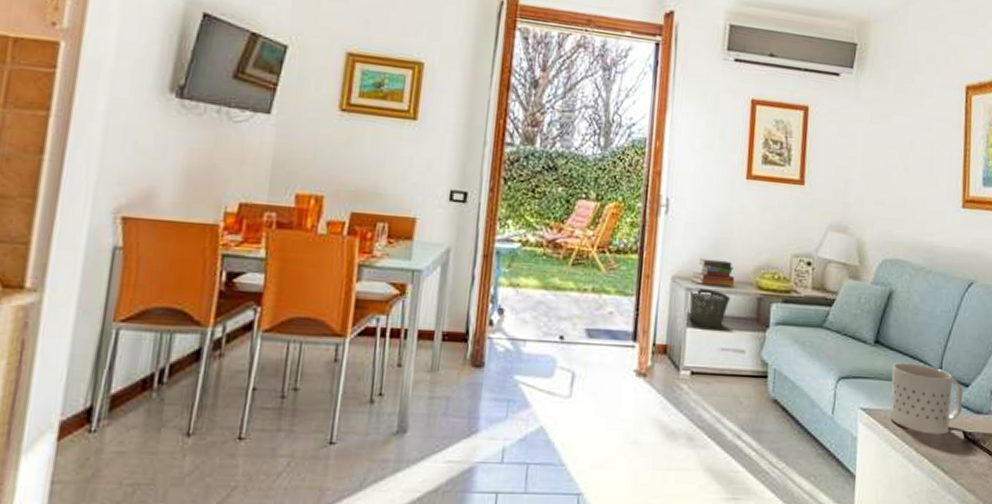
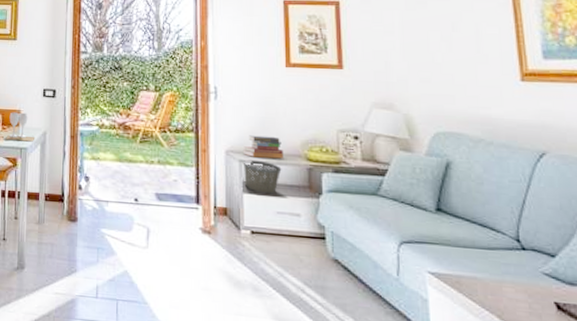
wineglass: none [390,220,435,262] -> present [5,112,36,142]
mug: present [890,362,963,435] -> none [459,230,551,304]

